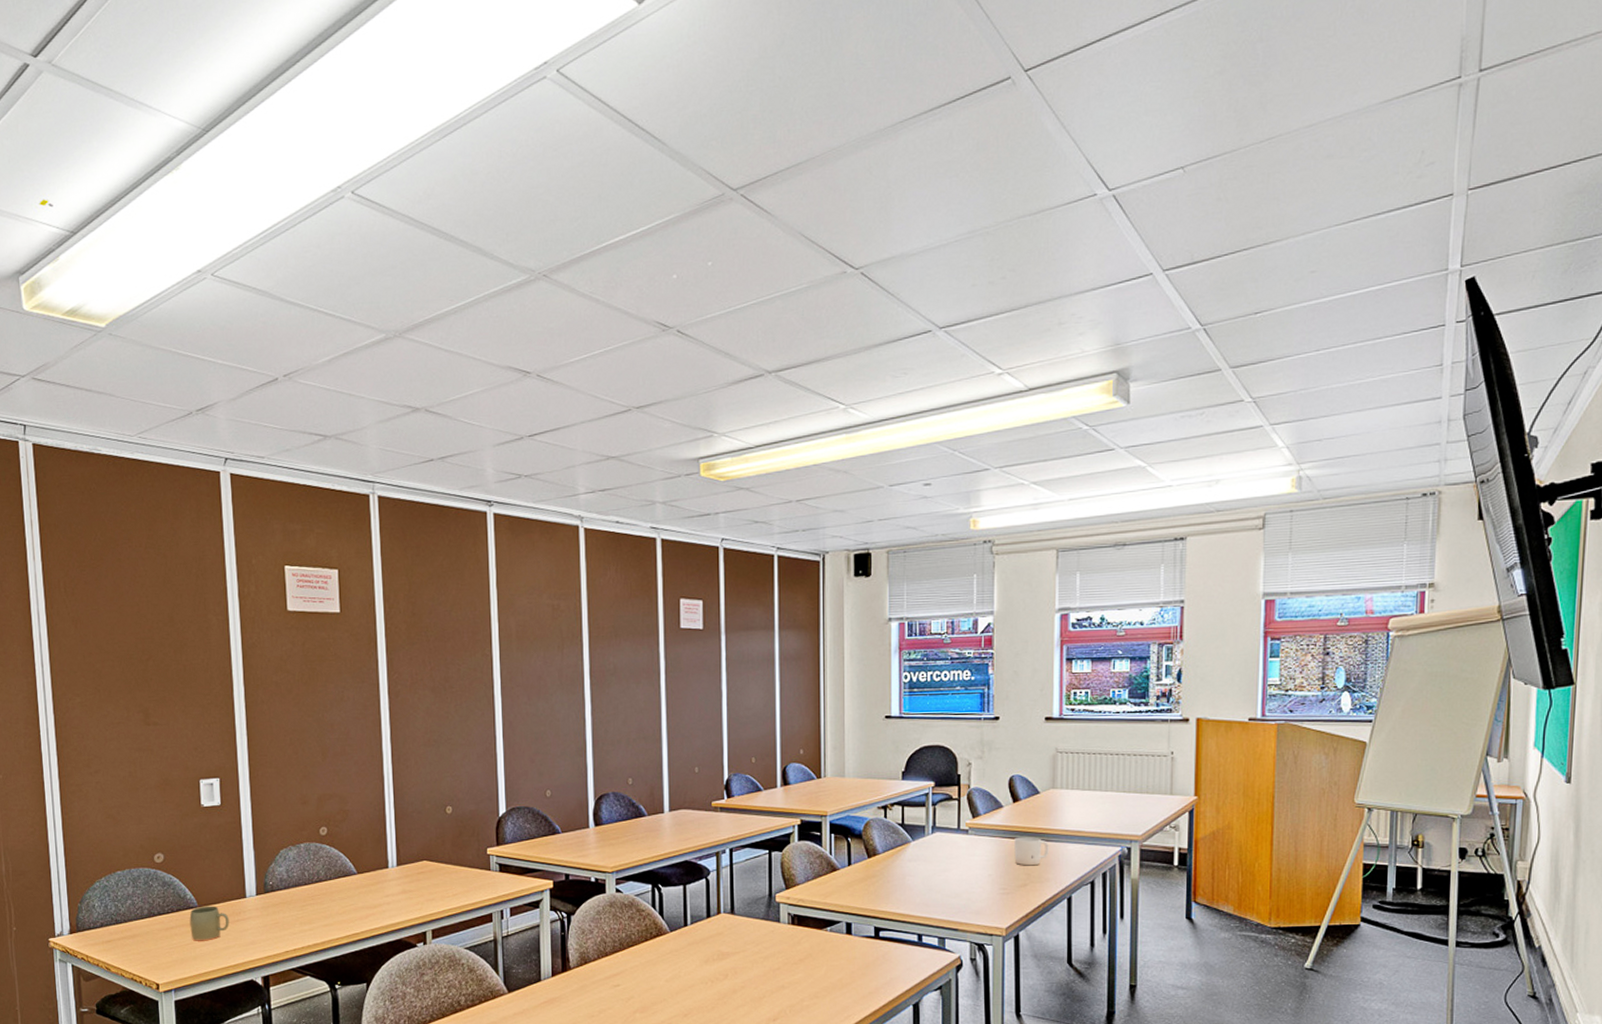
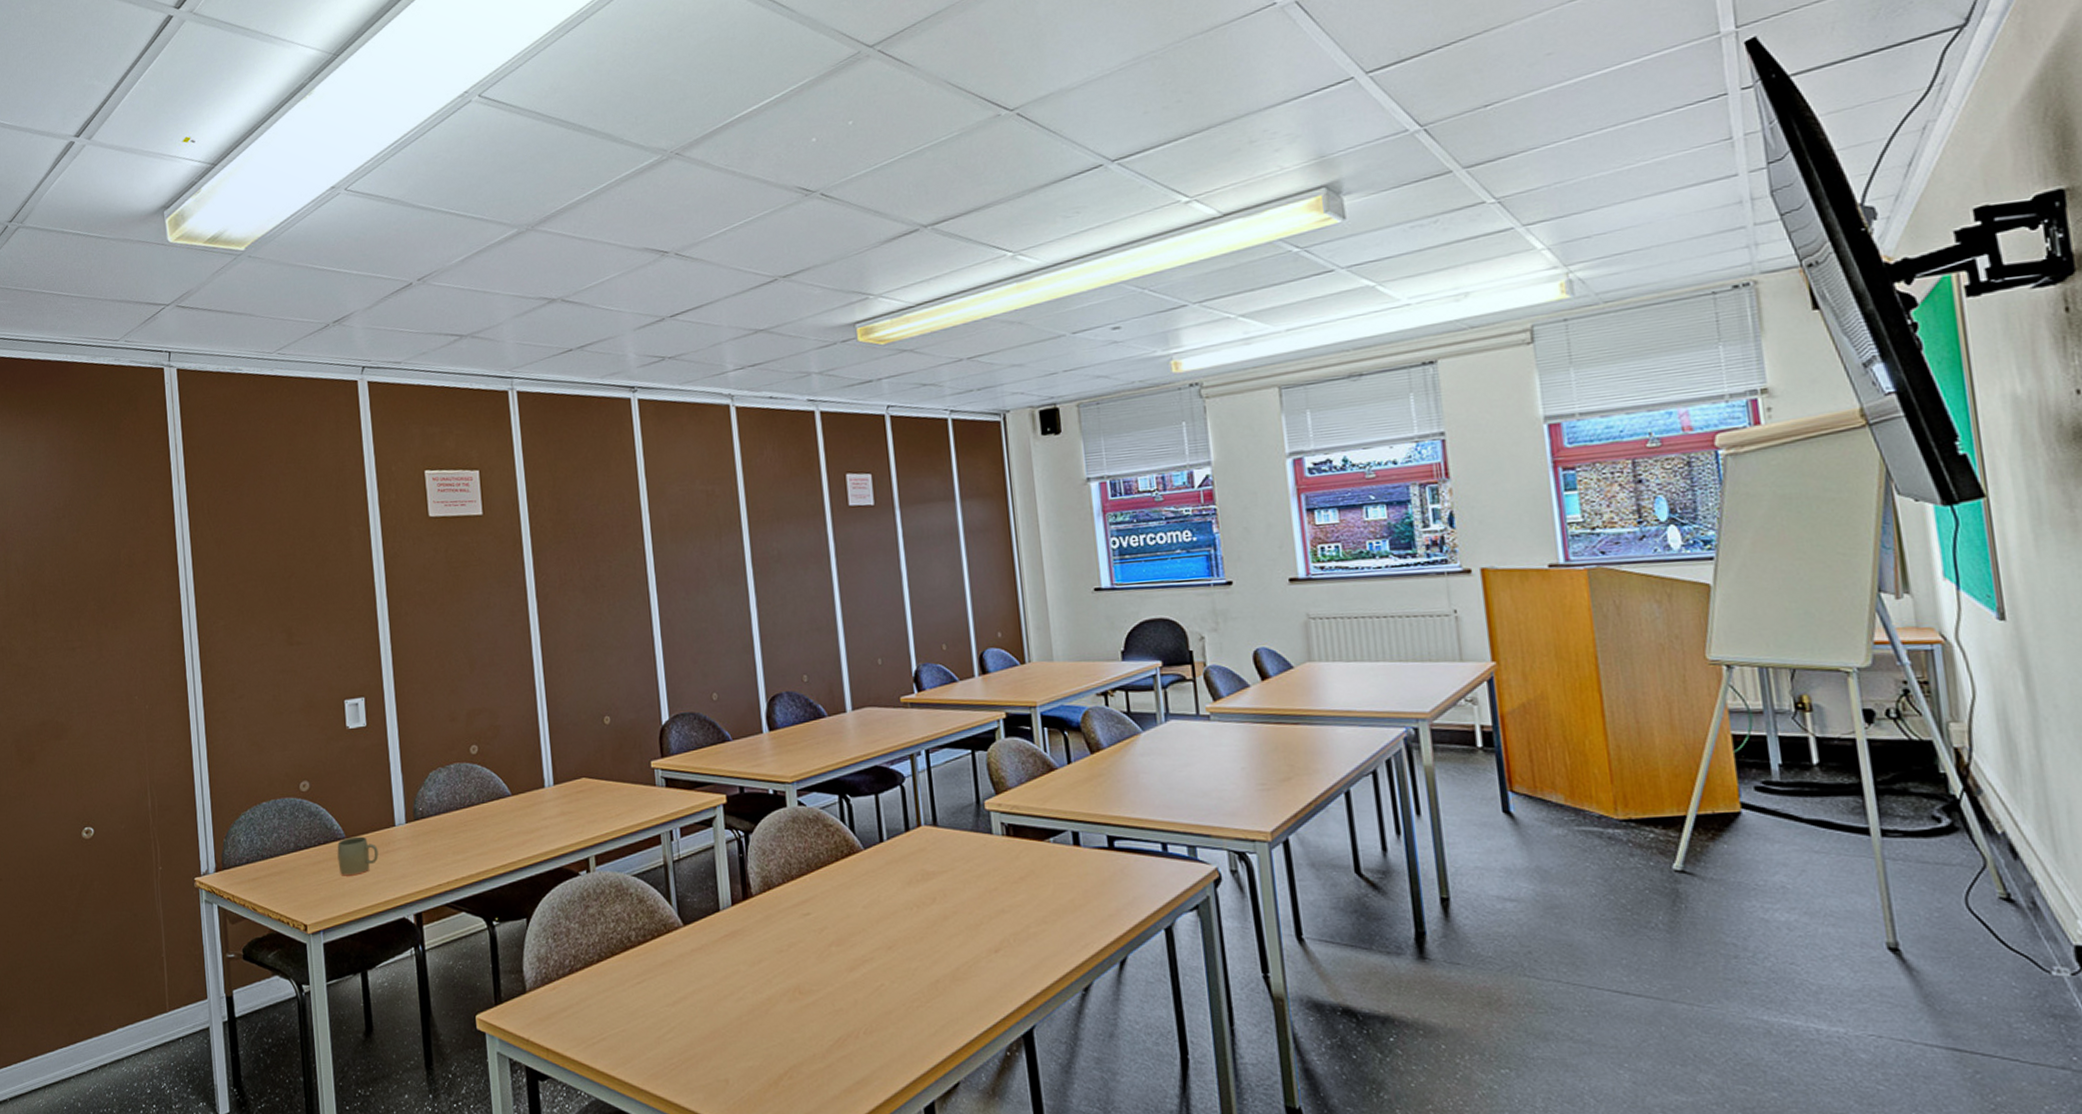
mug: present [1013,837,1049,866] -> none [1267,720,1314,756]

